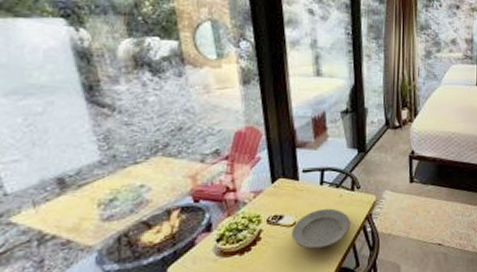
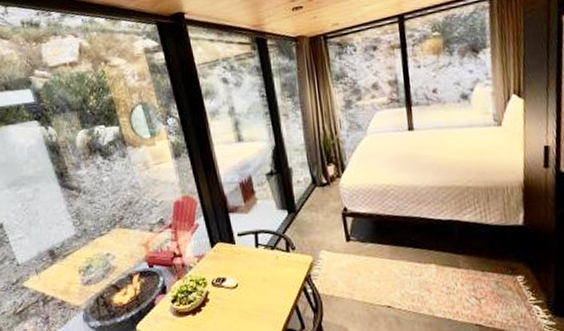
plate: present [291,208,351,250] -> none [234,270,291,311]

